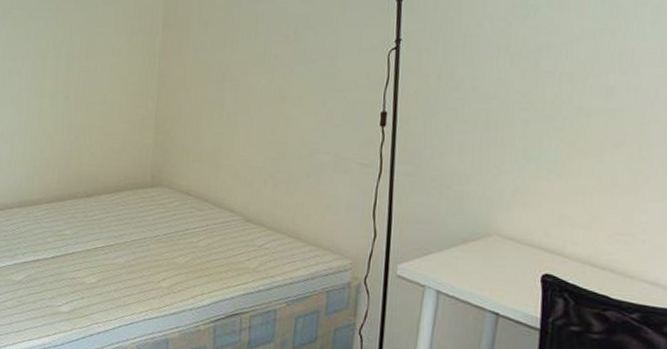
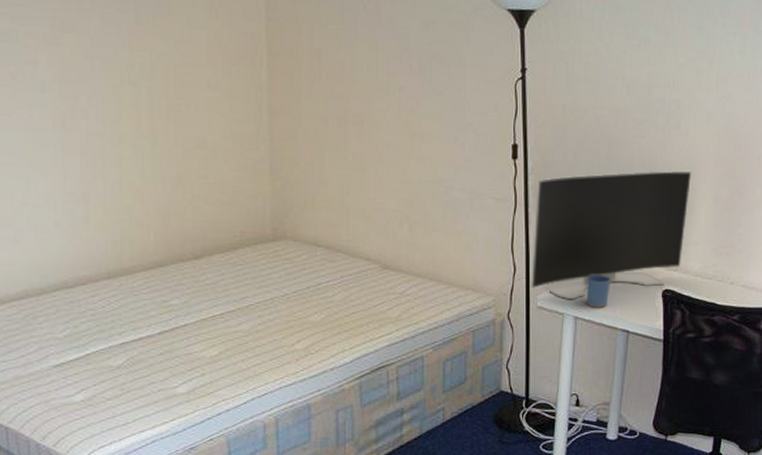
computer monitor: none [391,145,585,273] -> present [531,171,692,300]
mug: none [450,248,482,286] -> present [586,274,612,308]

